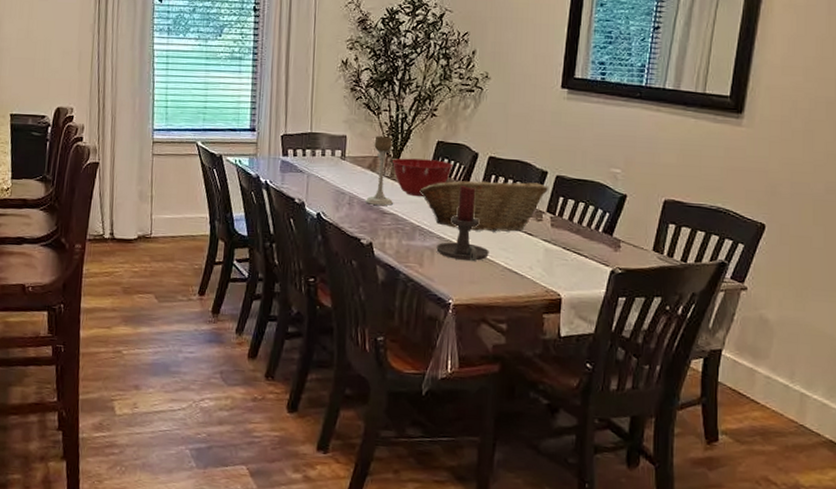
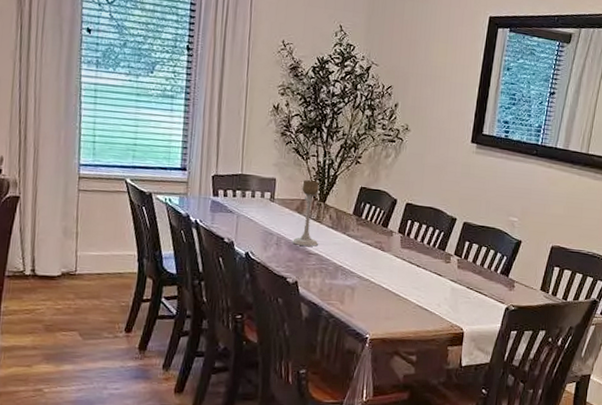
mixing bowl: present [392,158,454,196] -> none [319,202,374,238]
fruit basket: present [419,179,548,232] -> none [343,223,456,273]
candle holder: present [436,185,489,262] -> none [356,228,403,300]

